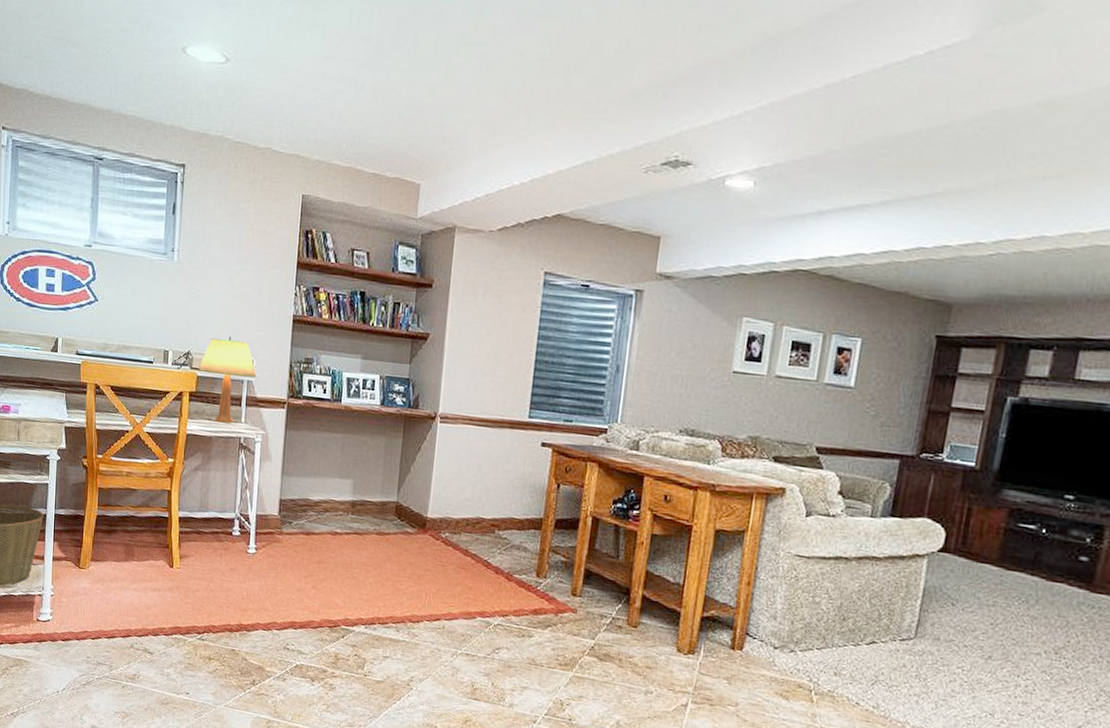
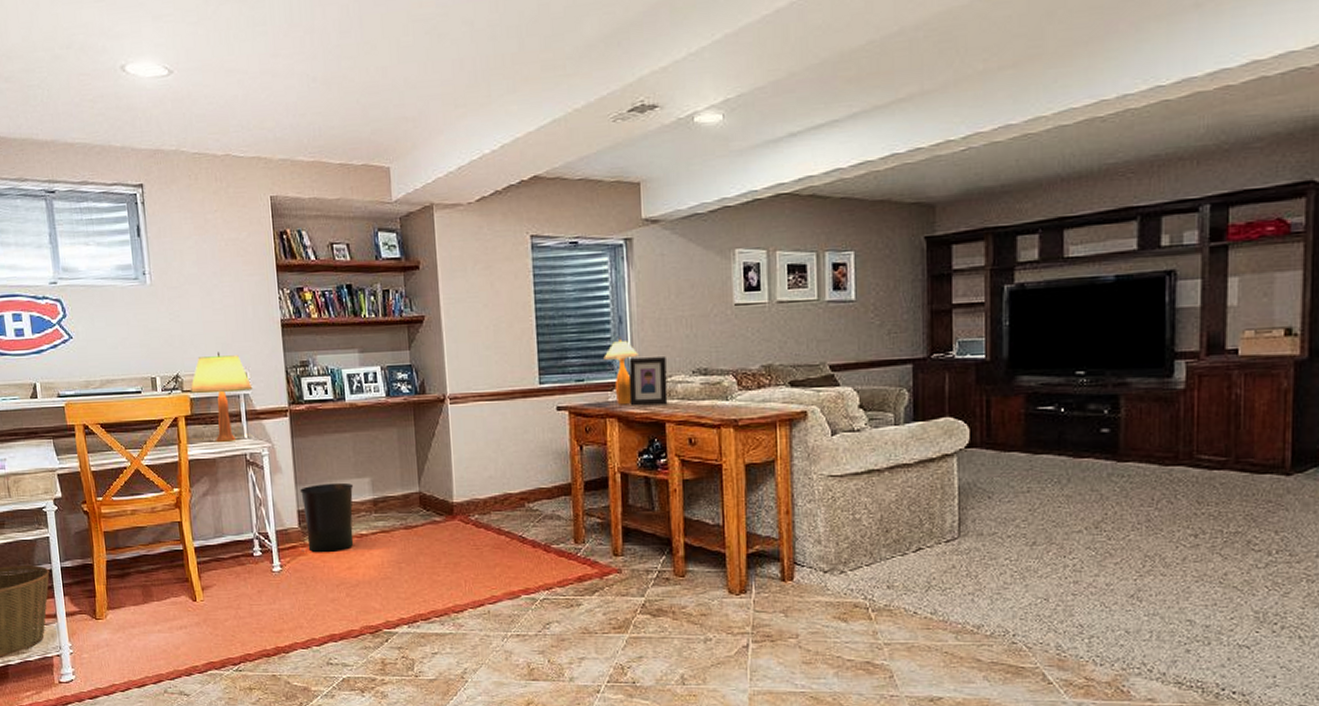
waste bin: none [284,477,336,545] -> present [300,482,354,552]
table lamp: none [595,384,631,453] -> present [603,336,640,405]
picture frame: none [612,408,656,459] -> present [628,357,668,407]

